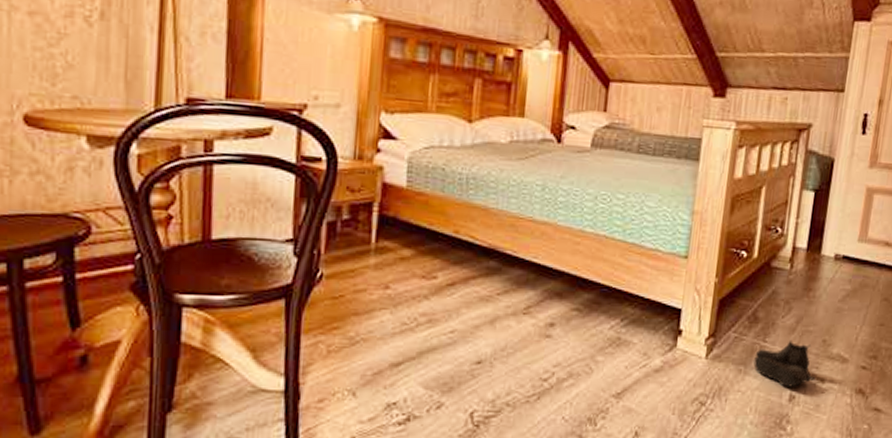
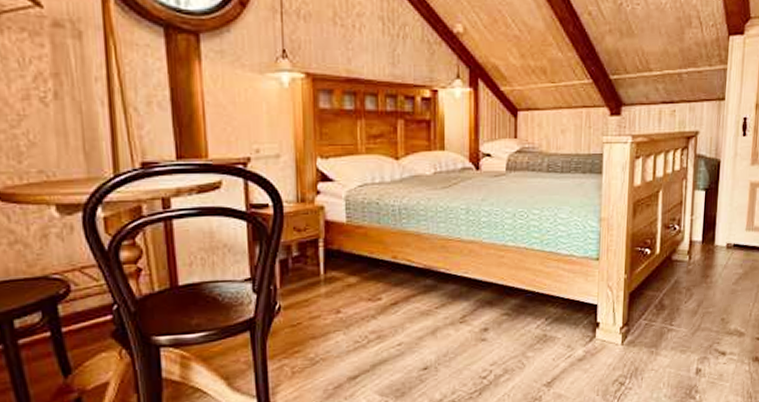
boots: present [754,339,815,387] -> none [663,321,717,362]

